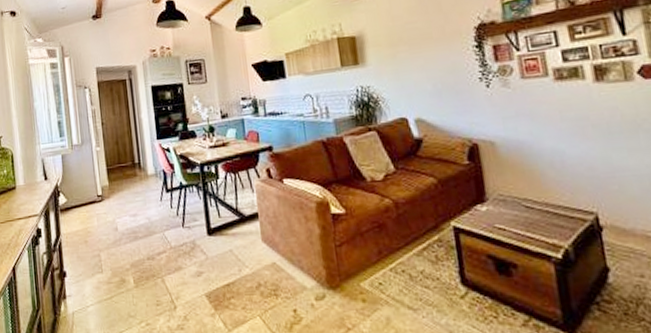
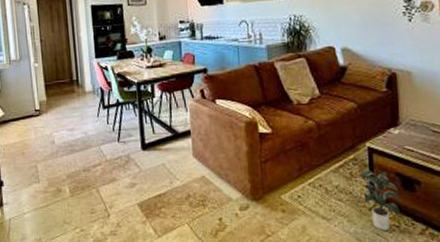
potted plant: none [447,252,499,322] -> present [360,169,403,230]

